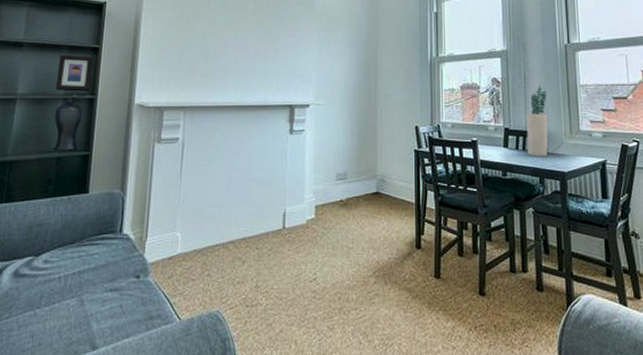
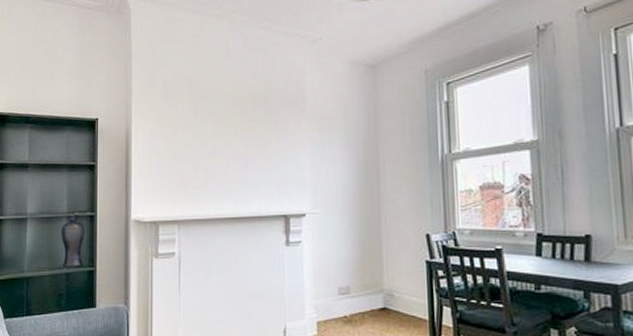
picture frame: present [55,54,94,92] -> none [59,173,91,209]
vase: present [526,84,548,157] -> none [565,179,595,268]

